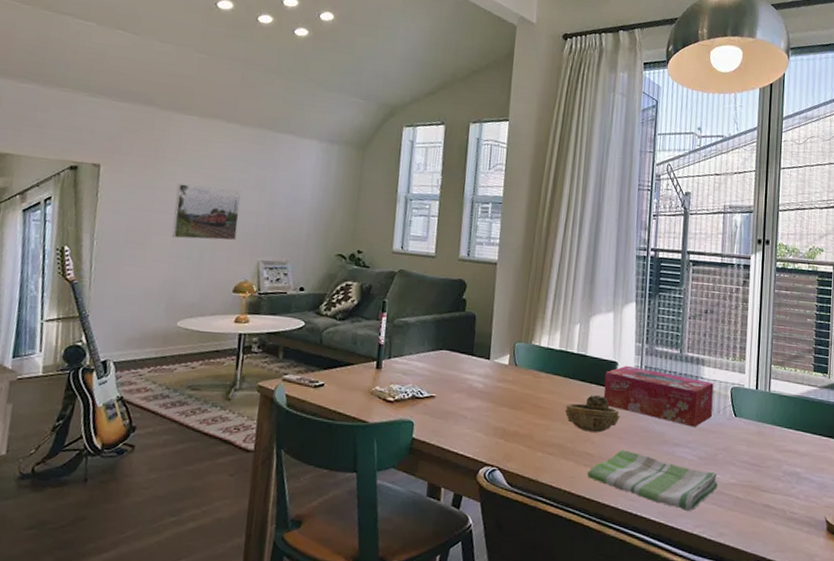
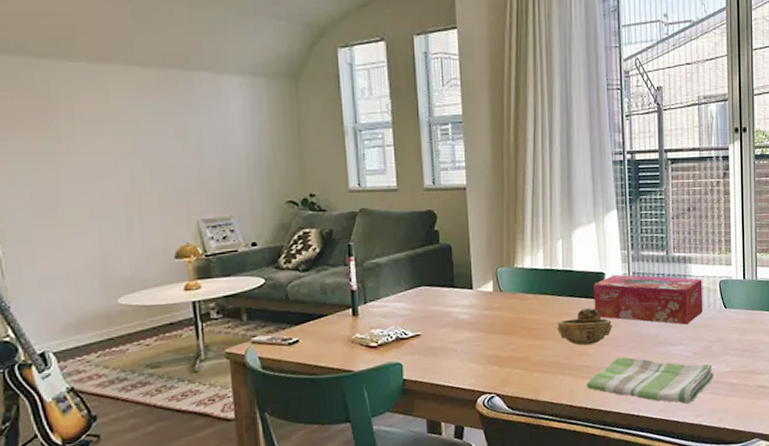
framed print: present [171,184,241,241] -> none [81,143,166,208]

